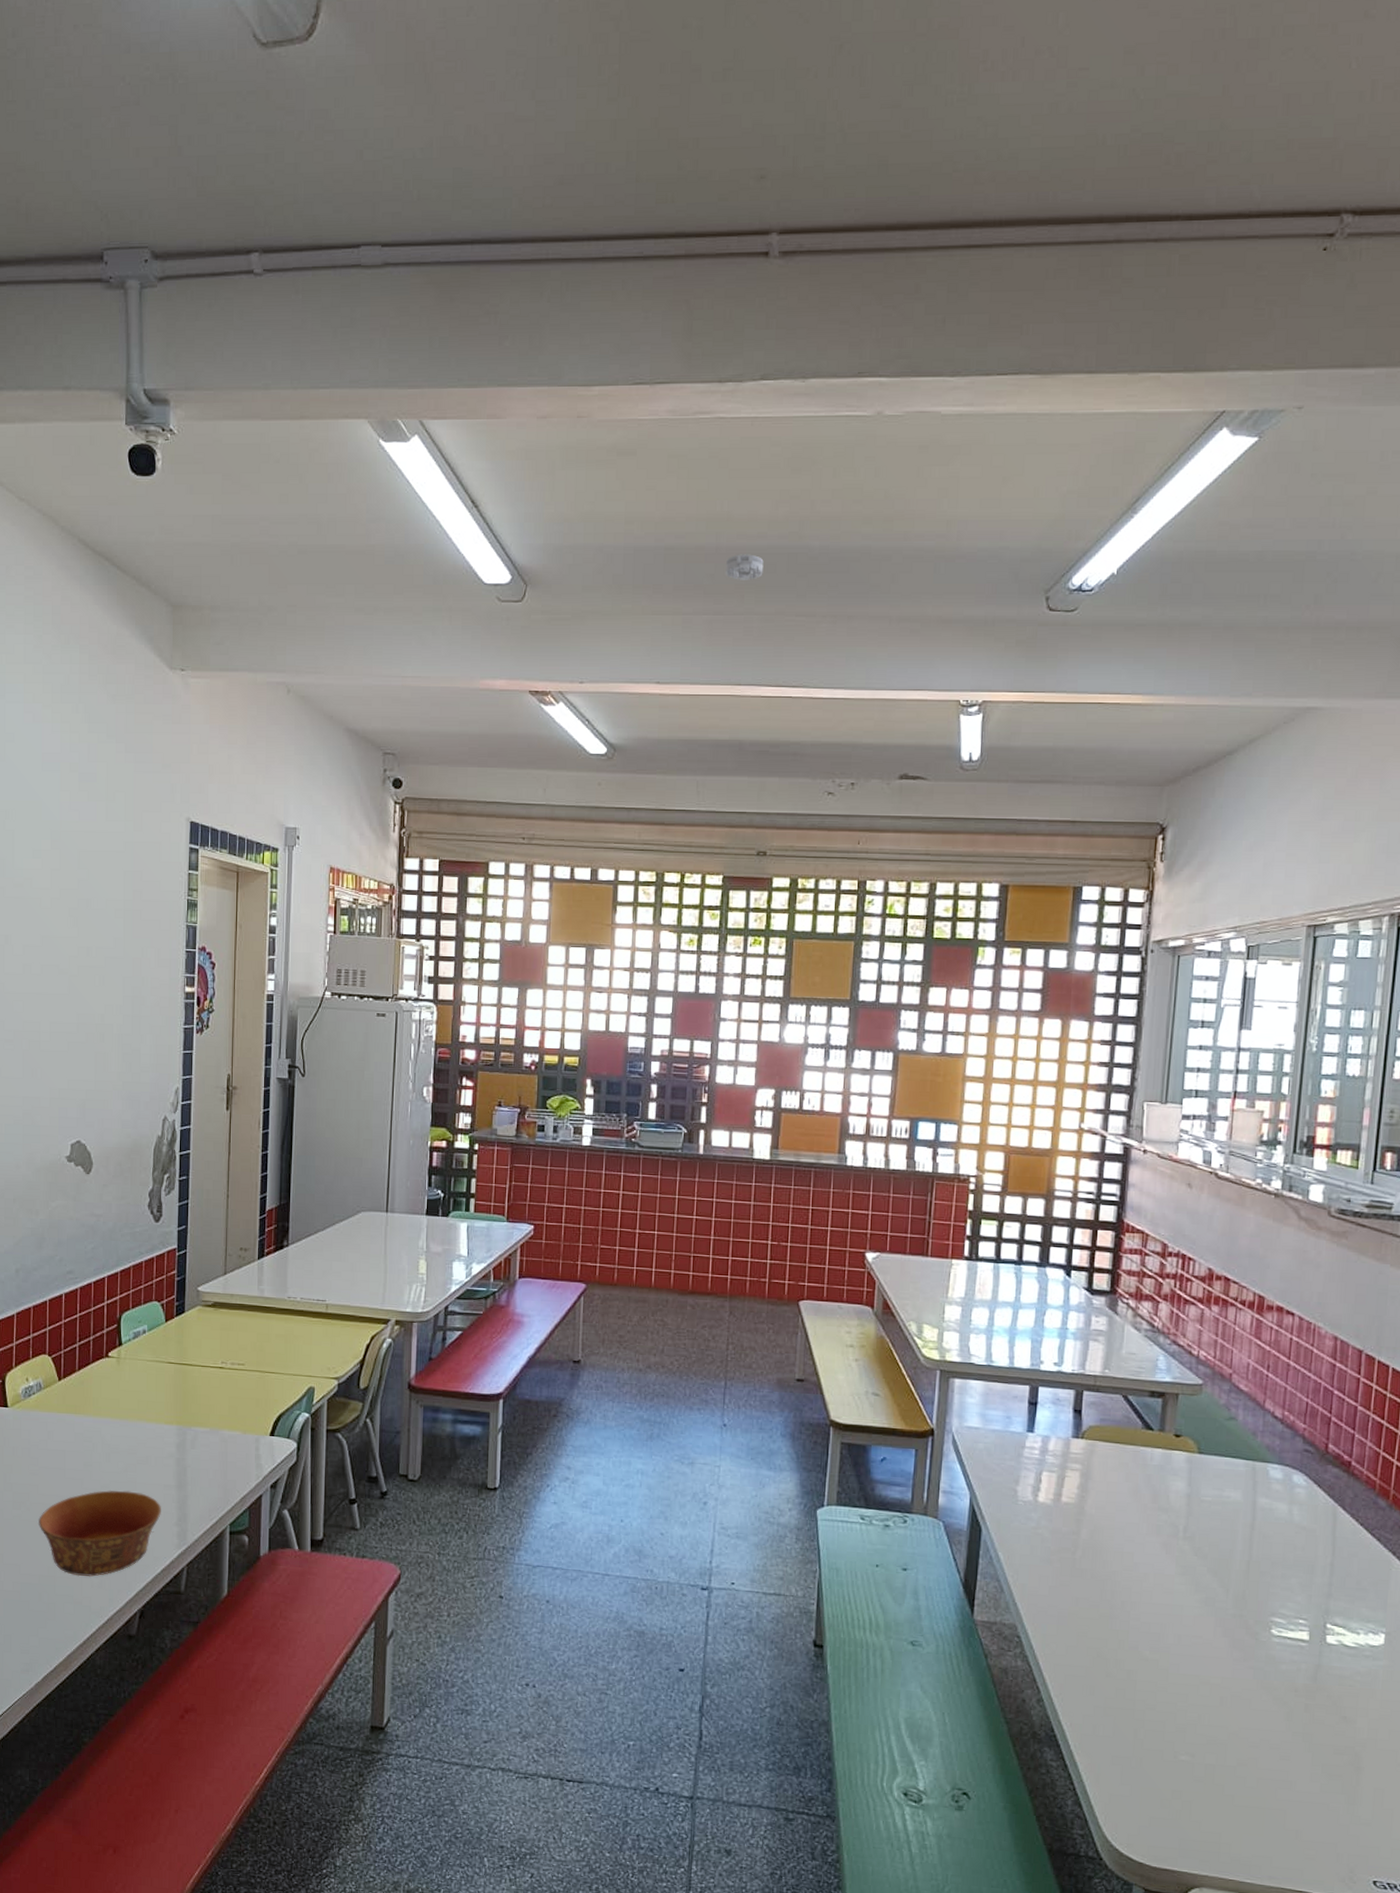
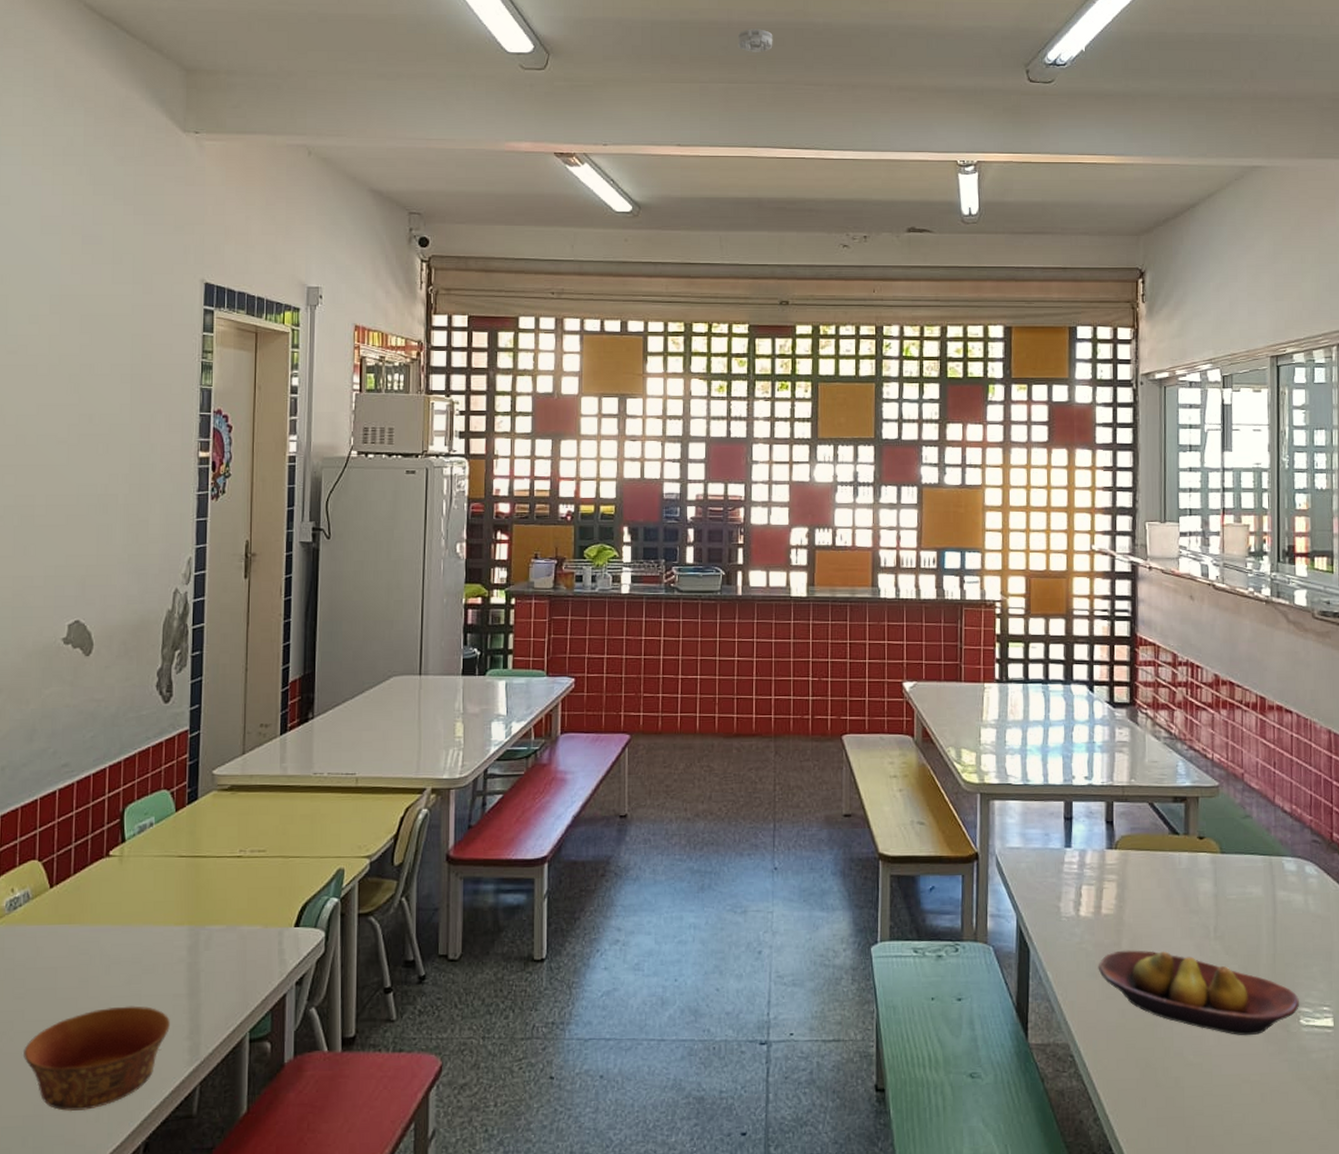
fruit bowl: none [1053,1539,1272,1639] -> present [1098,950,1299,1036]

